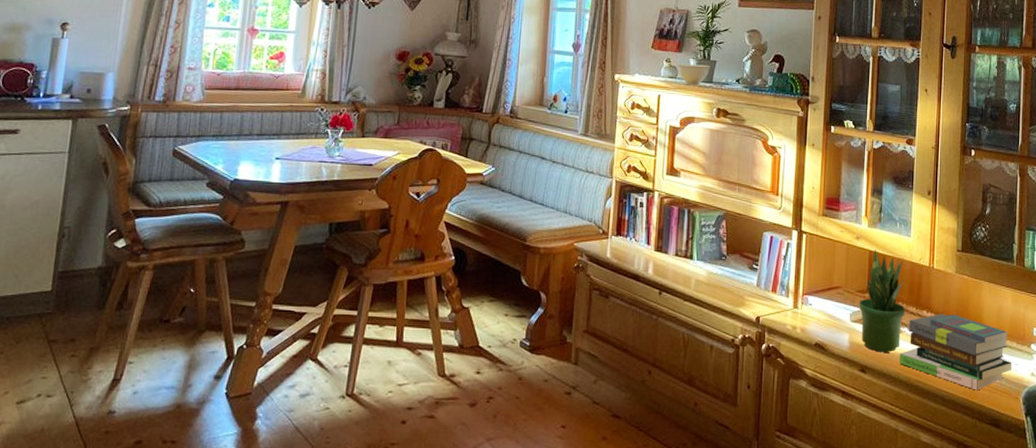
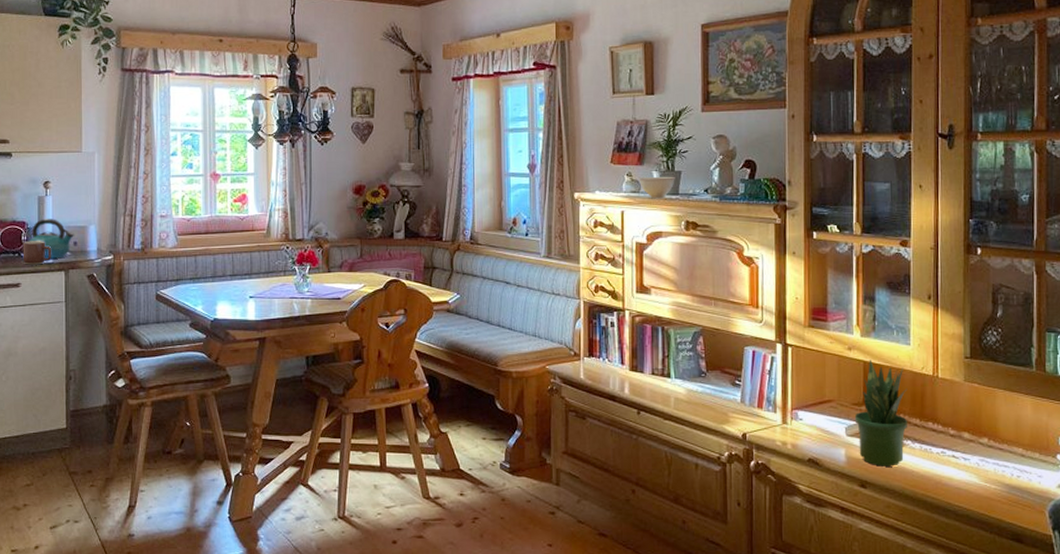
mug: none [25,84,61,111] -> present [23,241,52,265]
kettle: none [35,61,89,106] -> present [28,217,74,259]
books: present [899,313,1012,391] -> none [903,424,1035,504]

